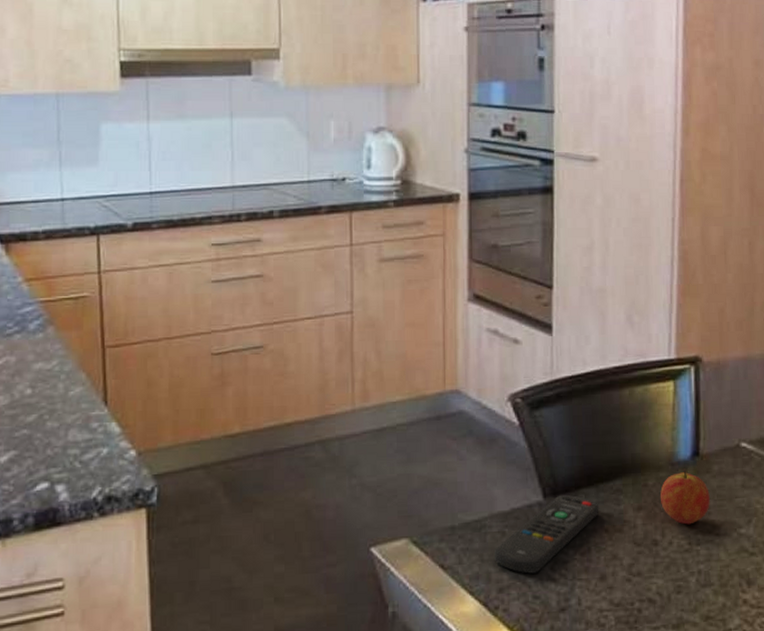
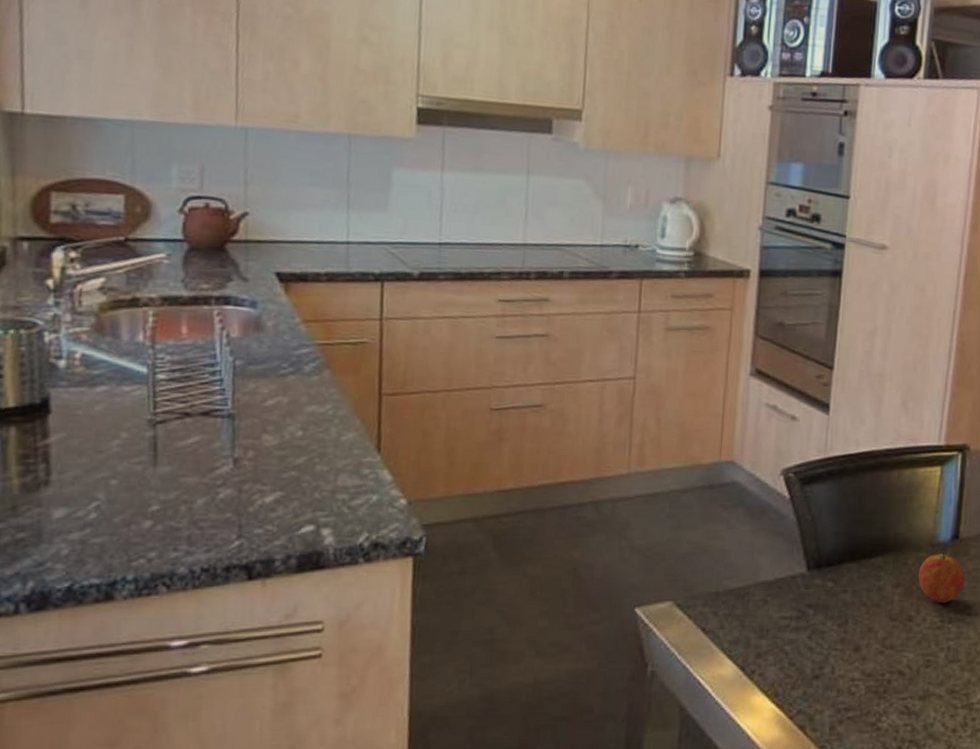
remote control: present [493,494,600,574] -> none [754,568,860,641]

